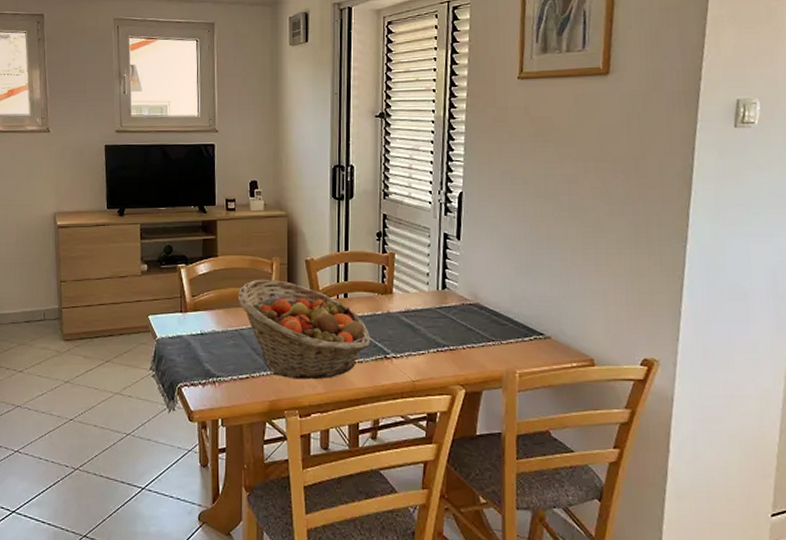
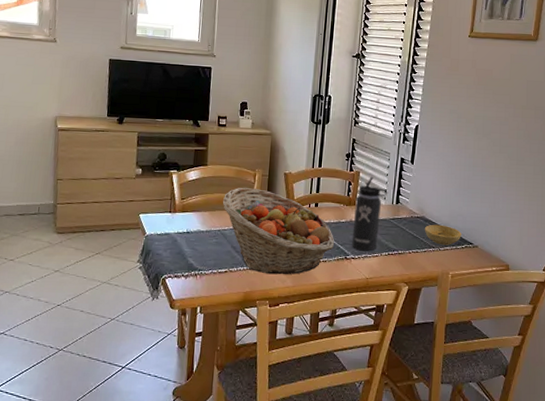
thermos bottle: none [391,257,431,348] -> present [352,176,388,252]
bowl: none [480,312,528,337] -> present [424,224,462,245]

